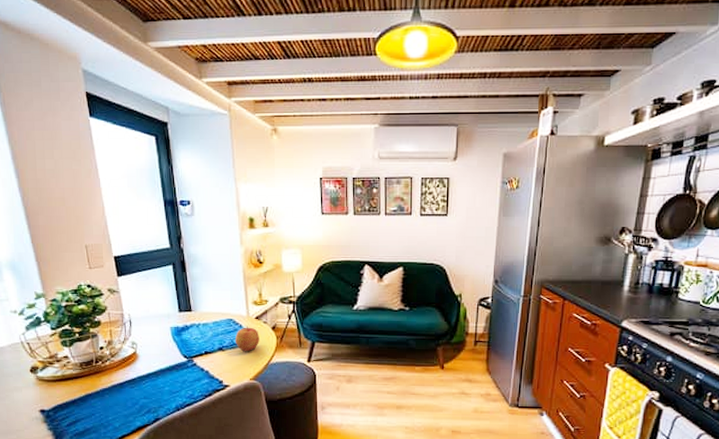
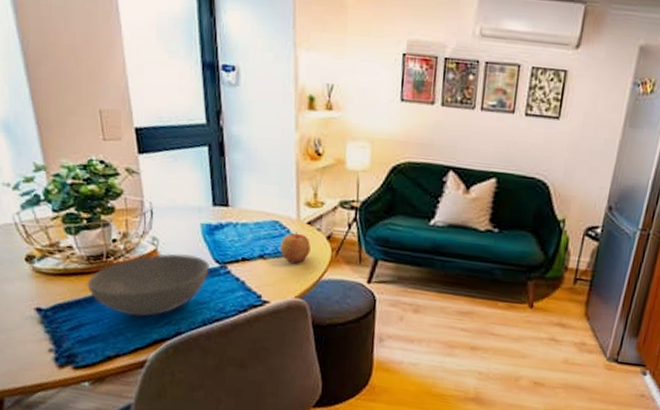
bowl: none [81,354,179,408] -> present [87,253,209,317]

